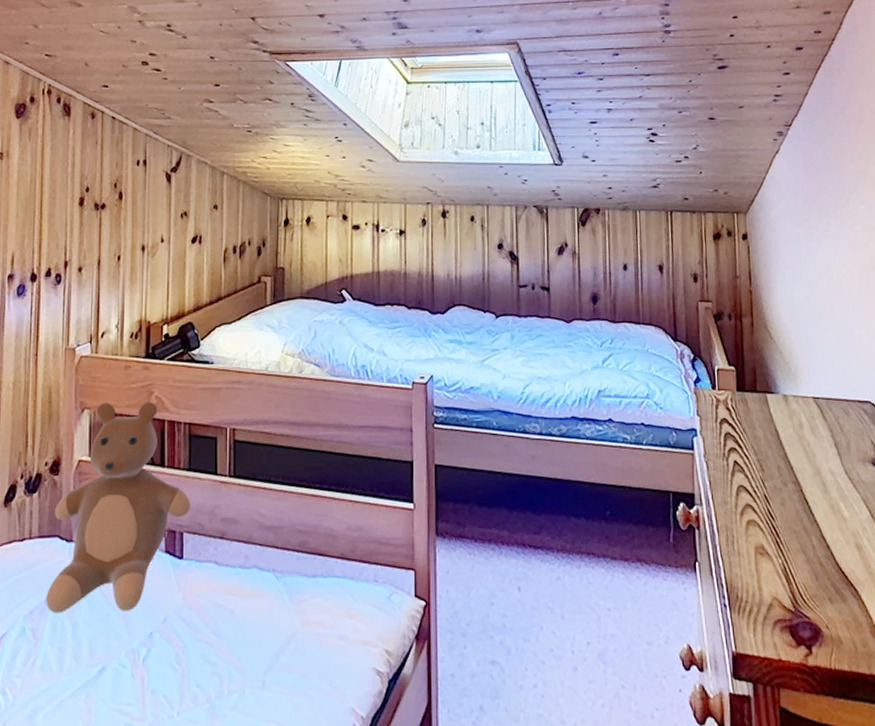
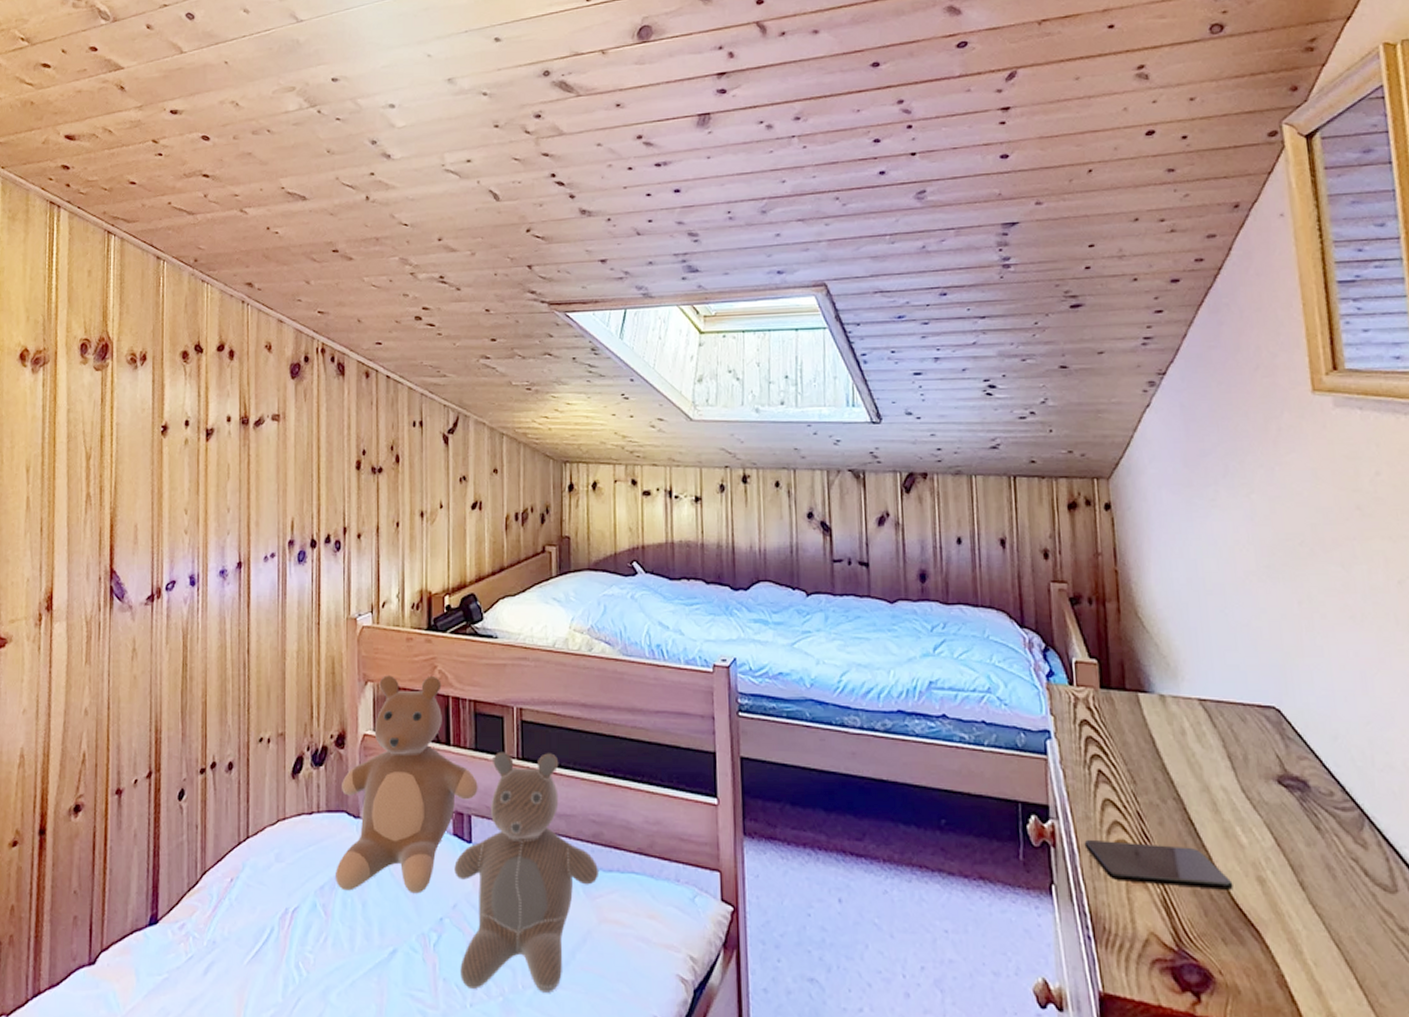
stuffed animal: none [165,469,304,698] -> present [454,751,600,993]
smartphone: none [722,520,838,557] -> present [1084,839,1233,890]

